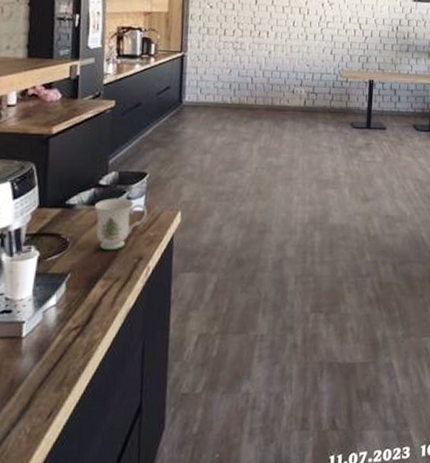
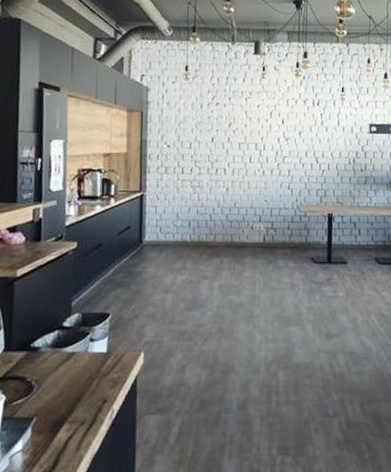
mug: present [94,198,147,251] -> none [58,340,111,394]

